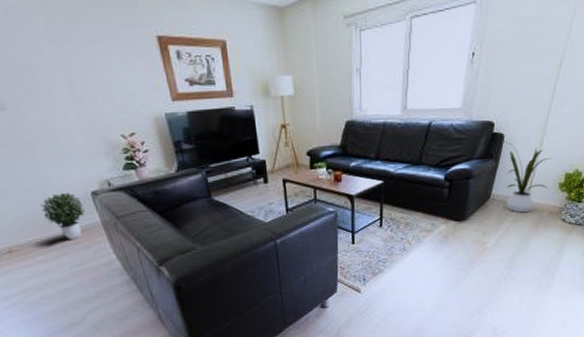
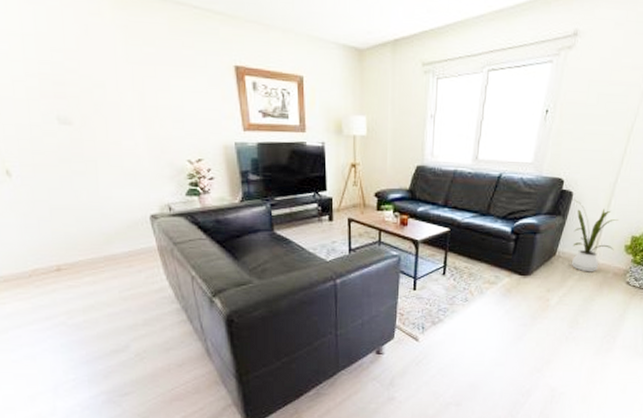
potted plant: present [39,192,85,241] -> none [95,213,141,263]

